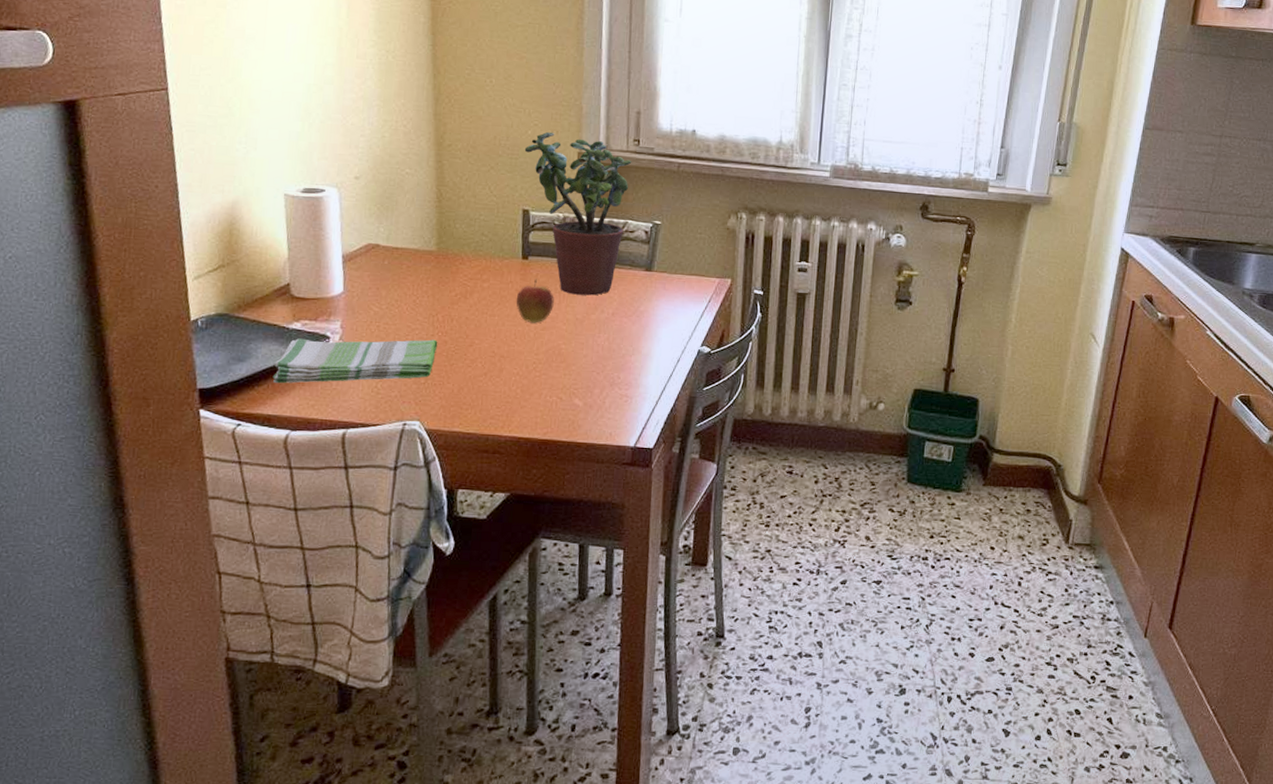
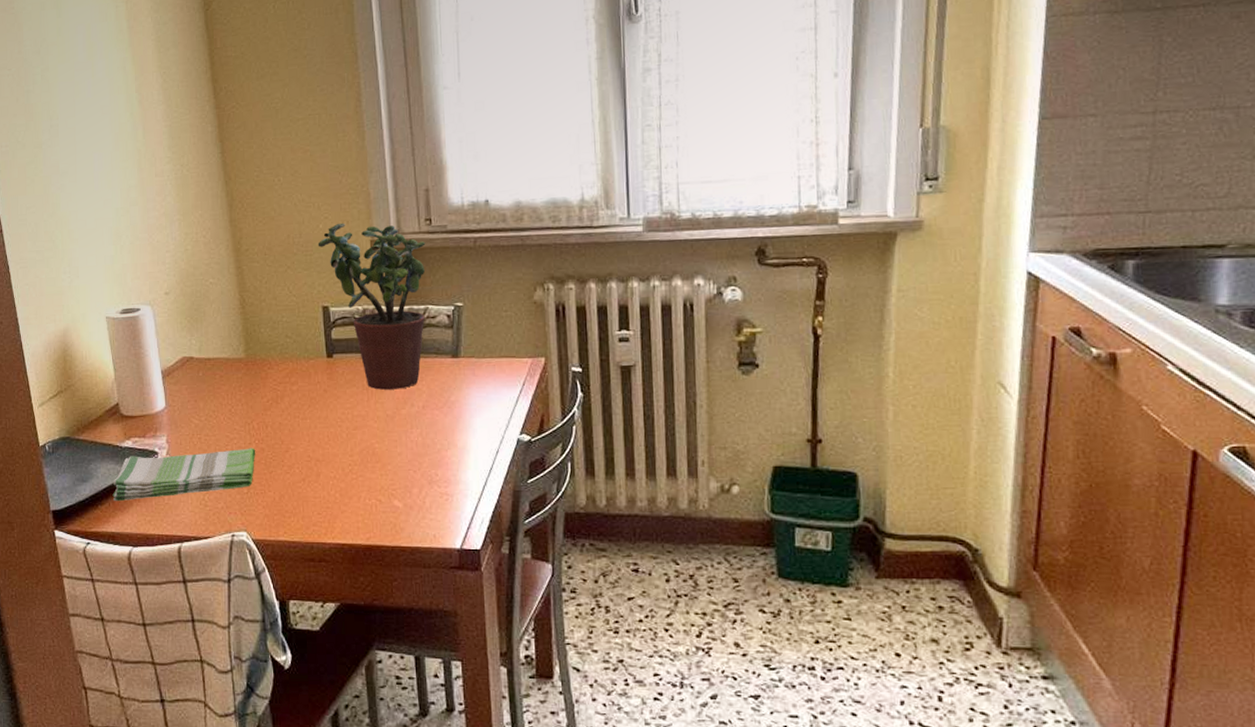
fruit: present [516,279,554,323] -> none [325,377,363,424]

